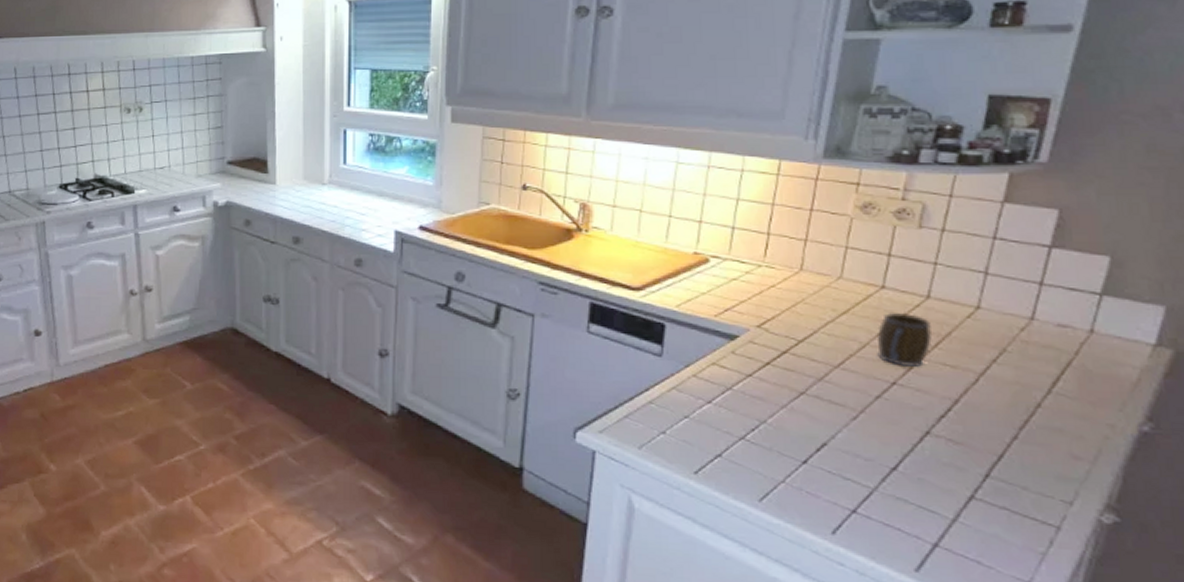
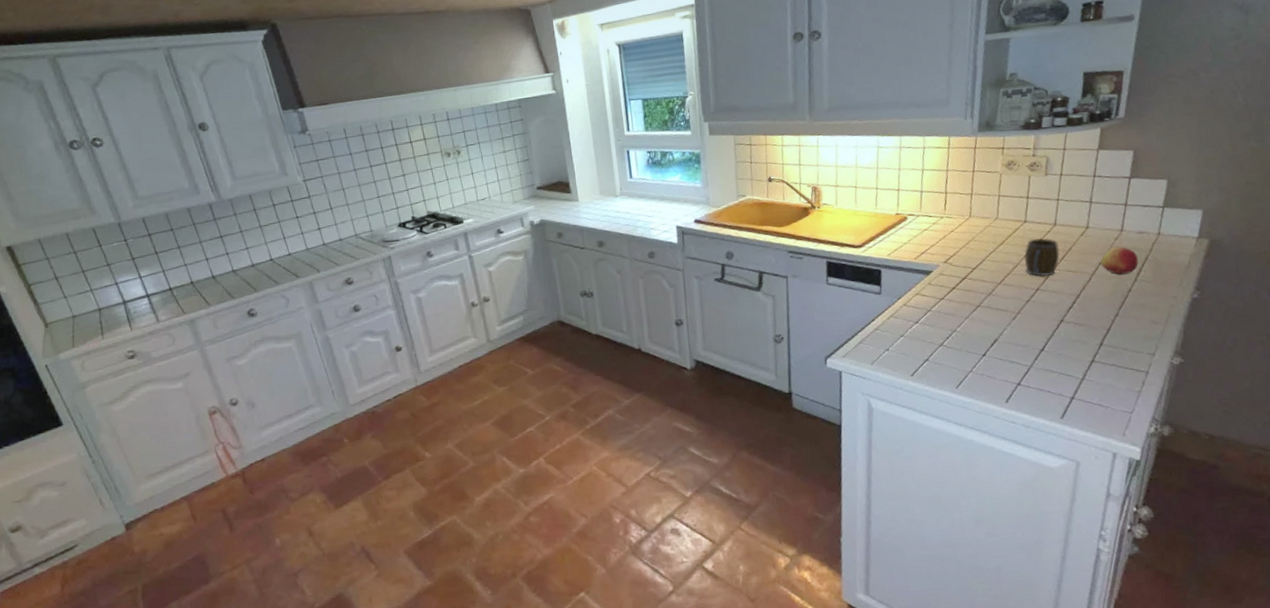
apple: none [995,340,1056,381] -> present [1100,246,1139,275]

